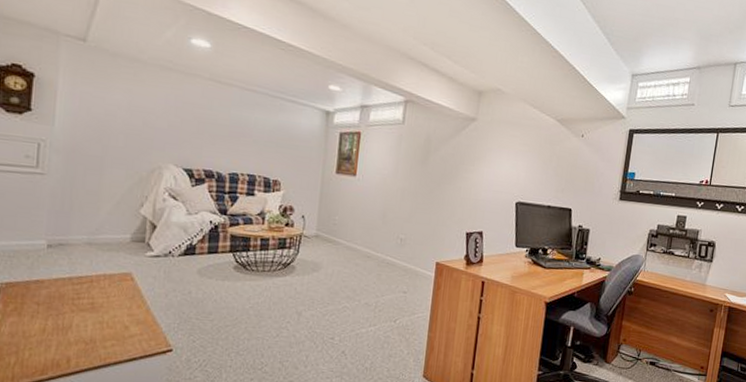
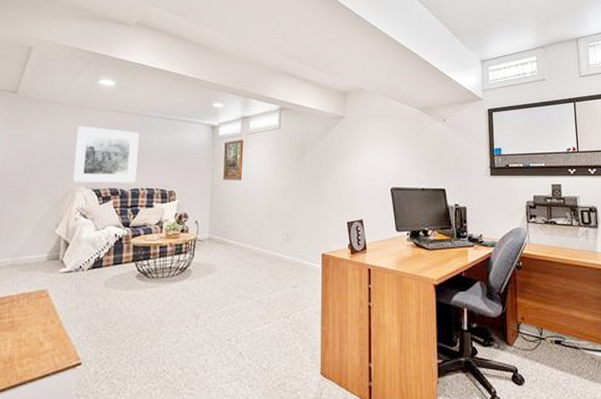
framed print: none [159,91,240,167] -> present [72,125,139,183]

